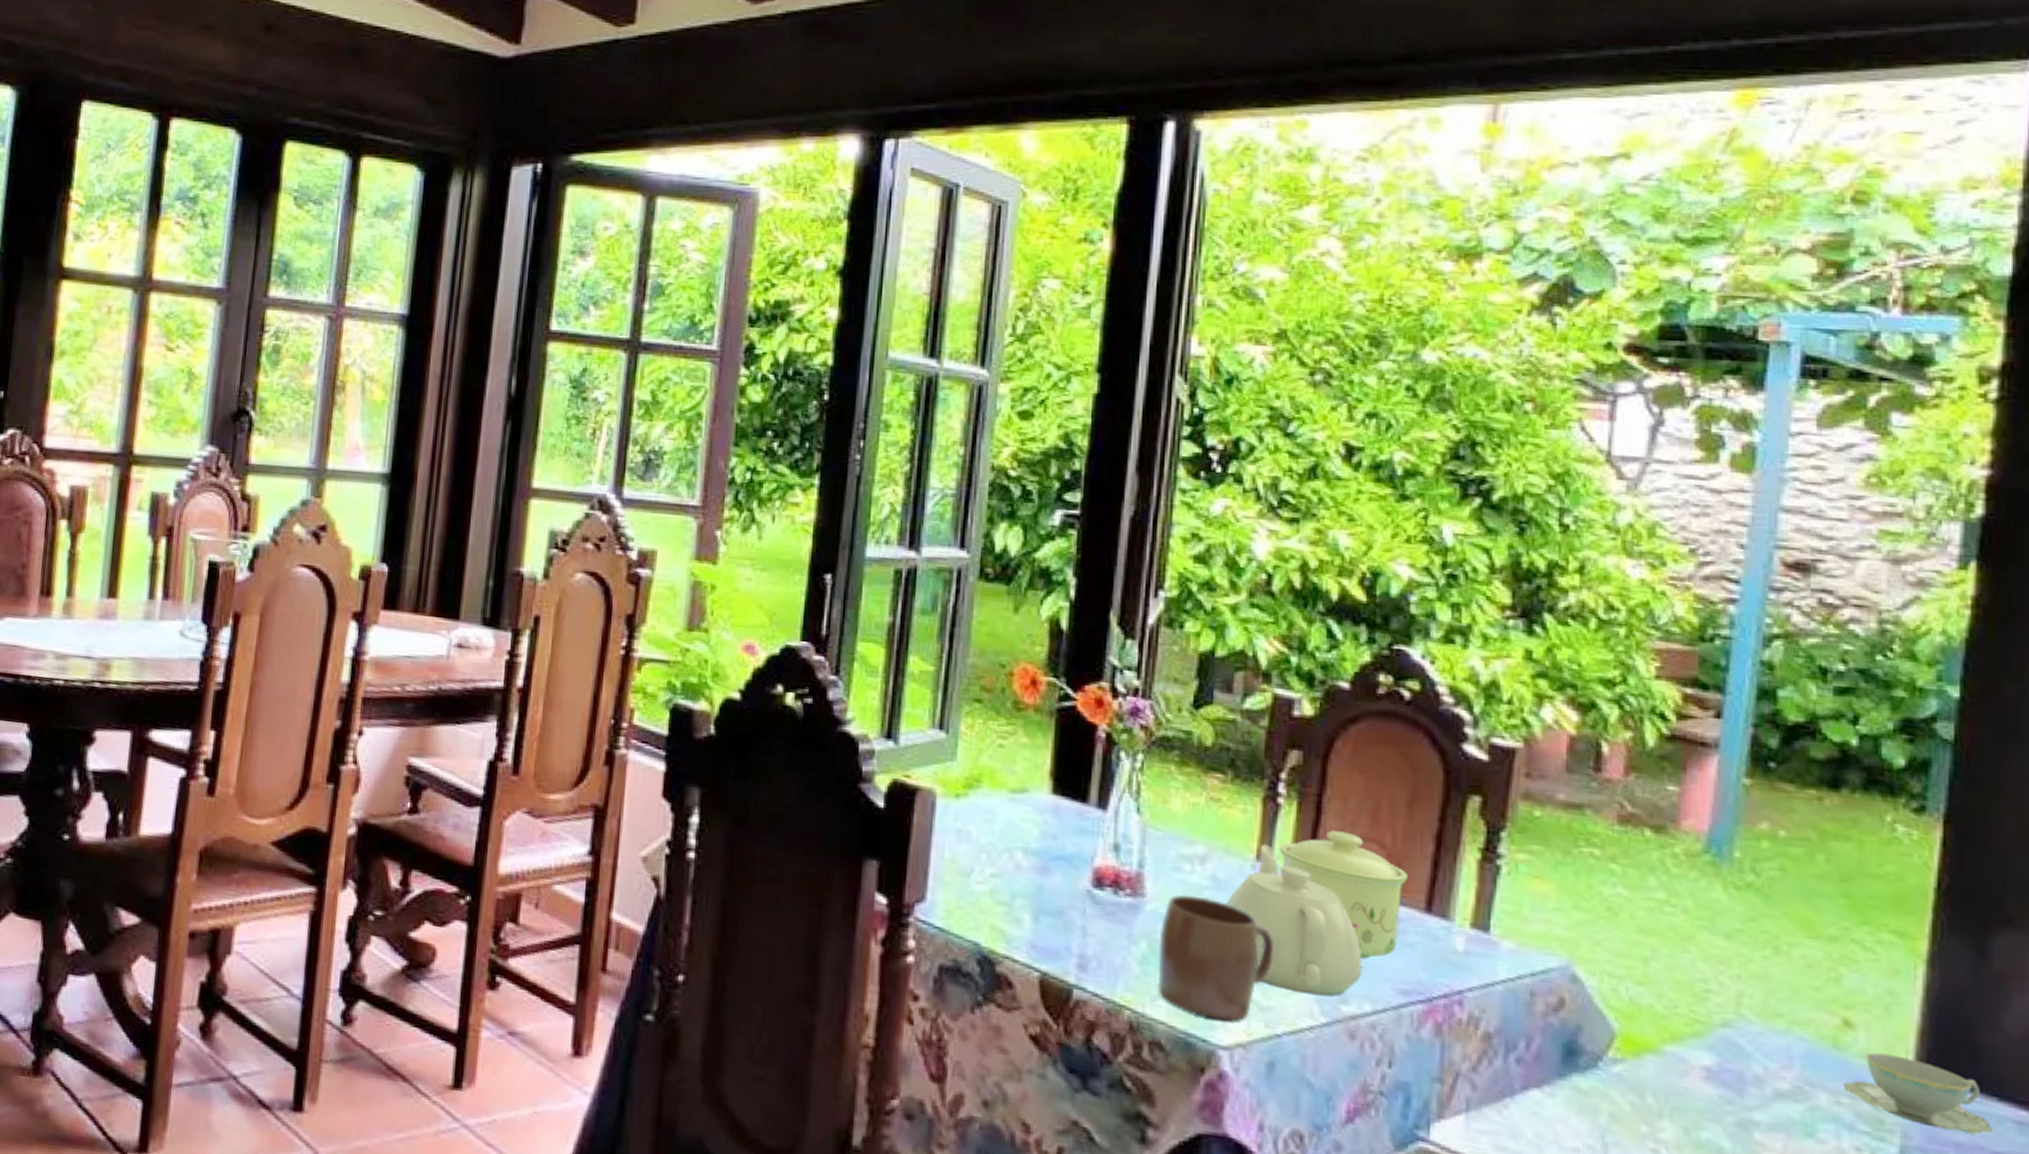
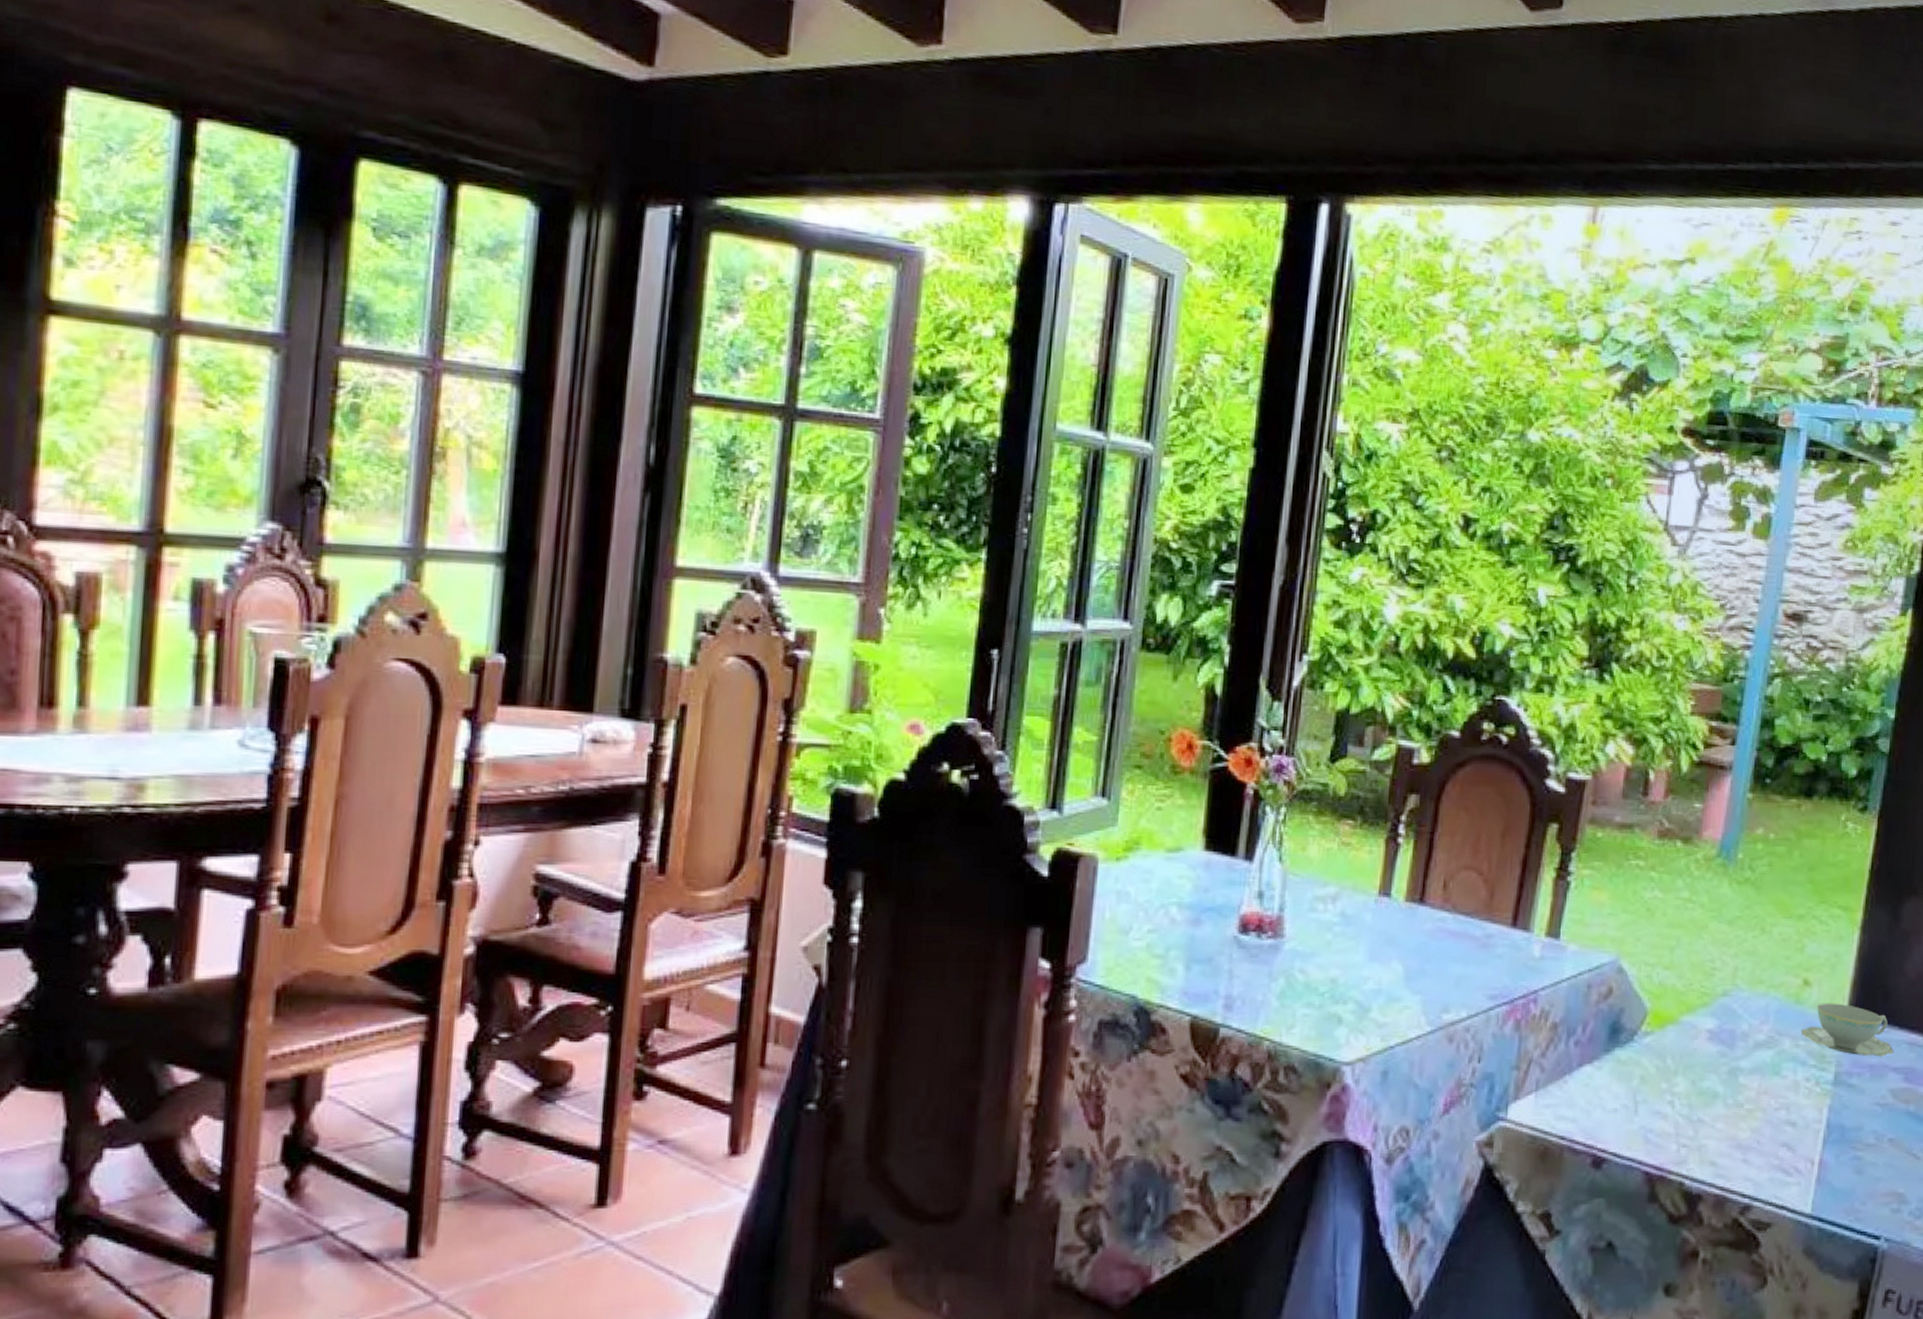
mug: present [1157,895,1274,1021] -> none [1292,932,1391,1039]
teapot: present [1225,844,1362,996] -> none [1351,880,1461,1008]
sugar bowl: present [1278,830,1408,959] -> none [1397,863,1499,972]

